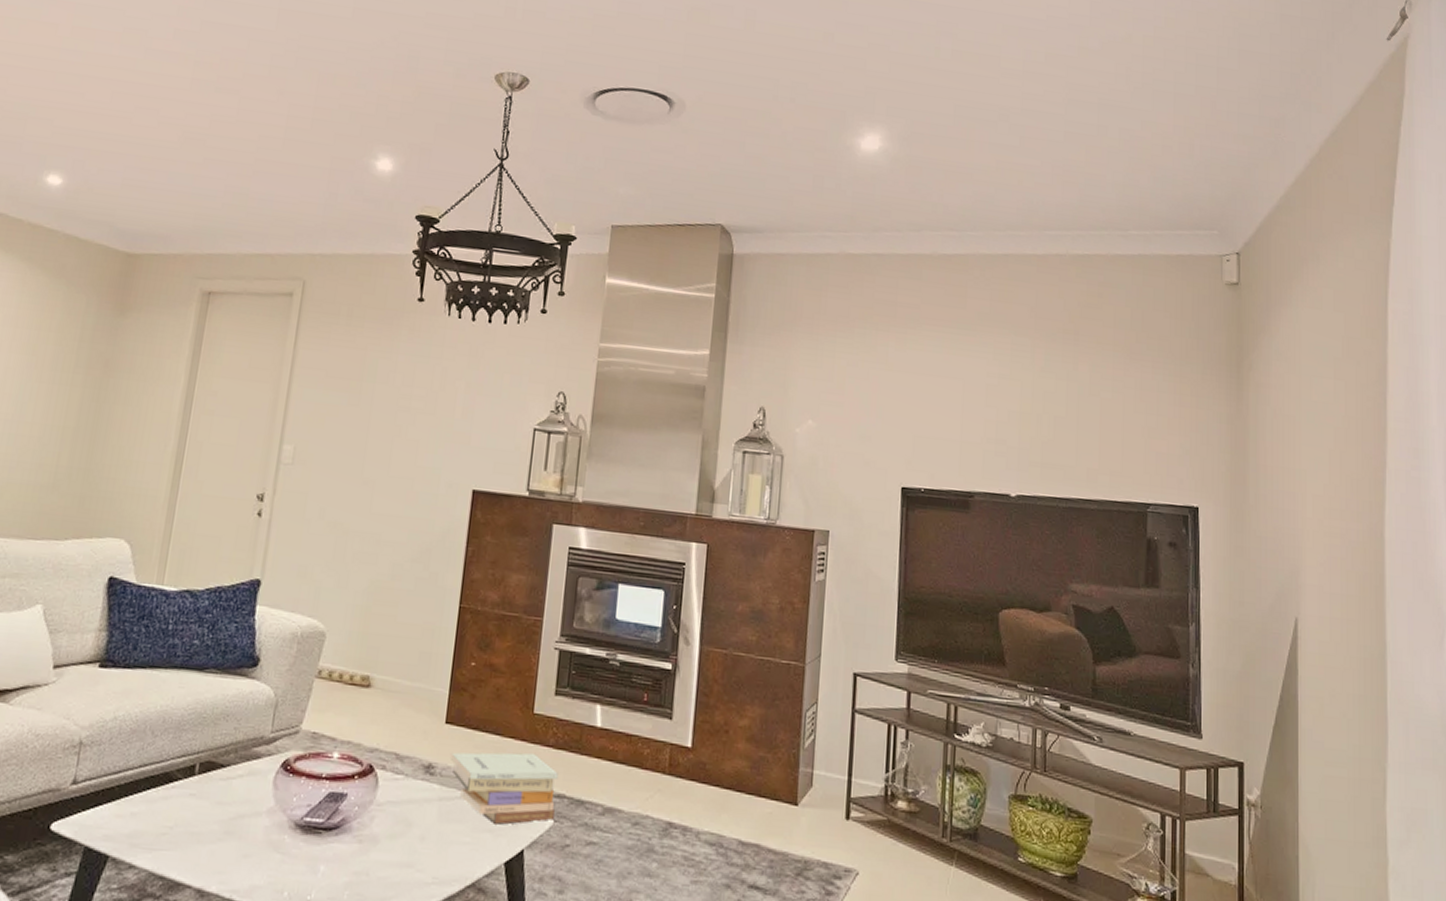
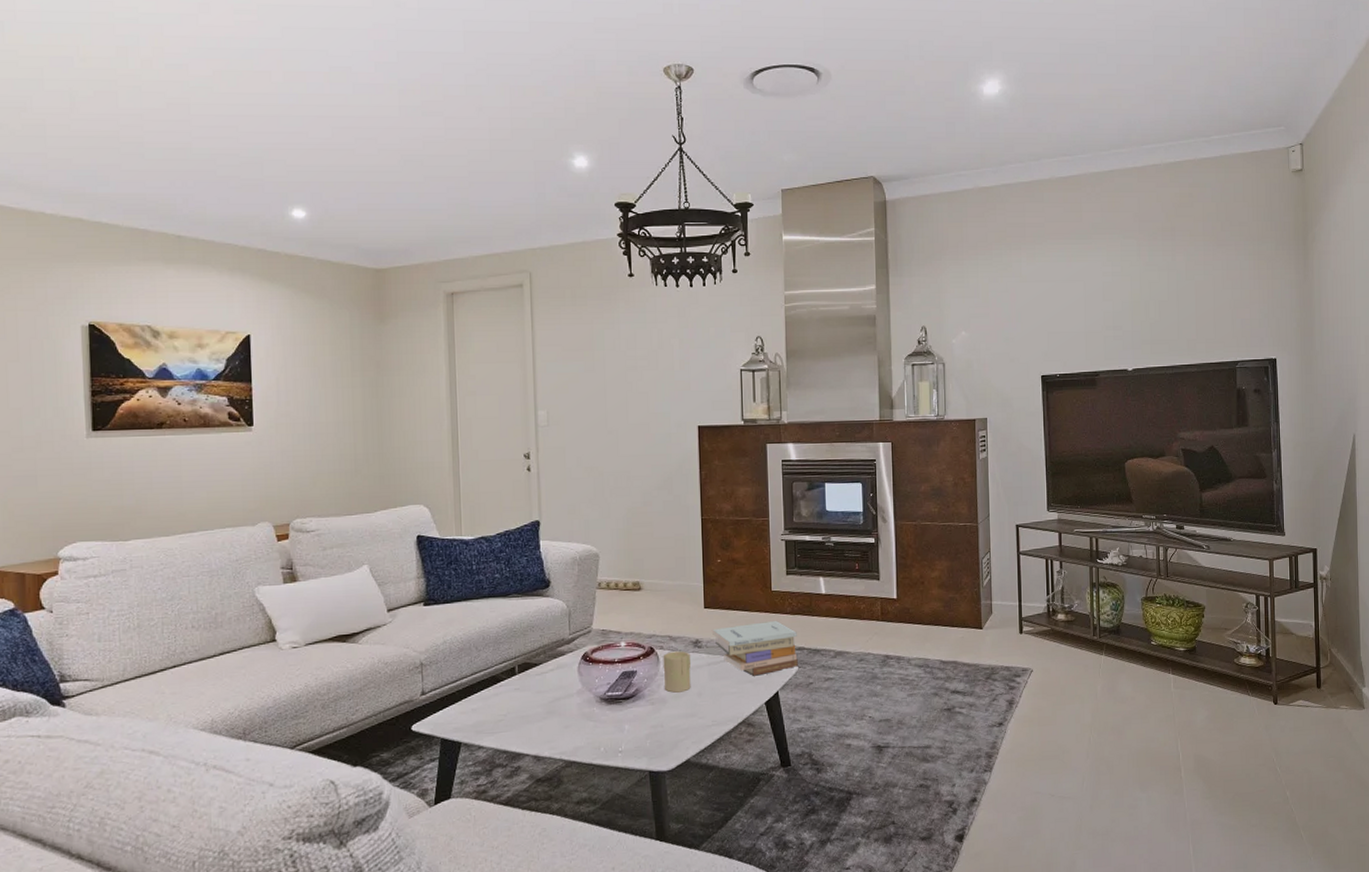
candle: none [379,774,419,832] -> present [663,651,692,693]

